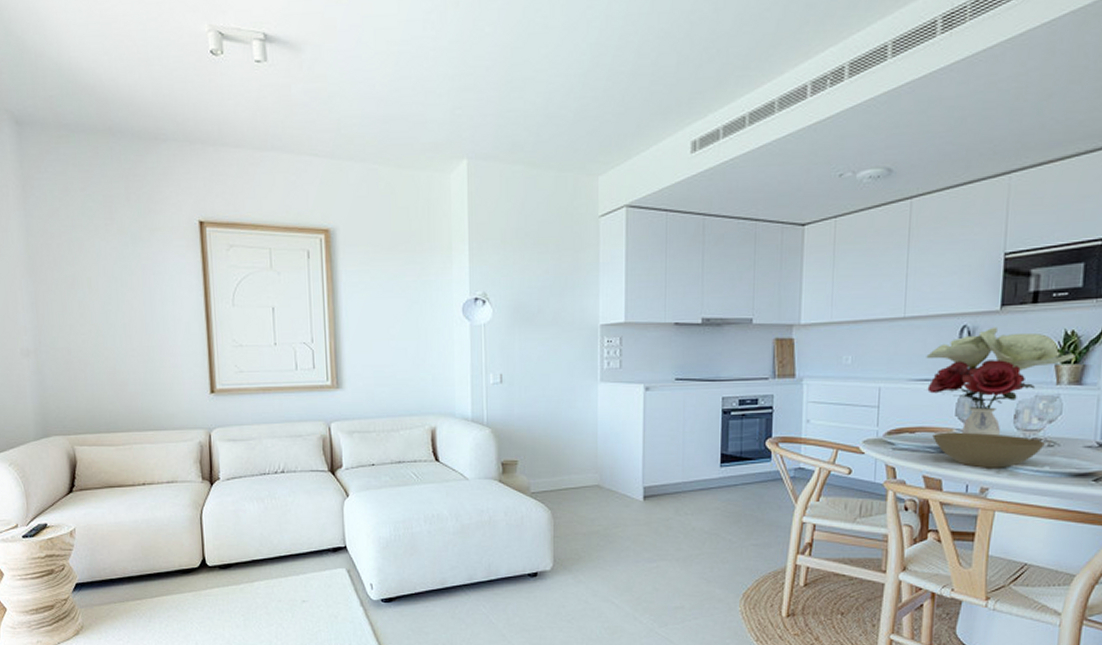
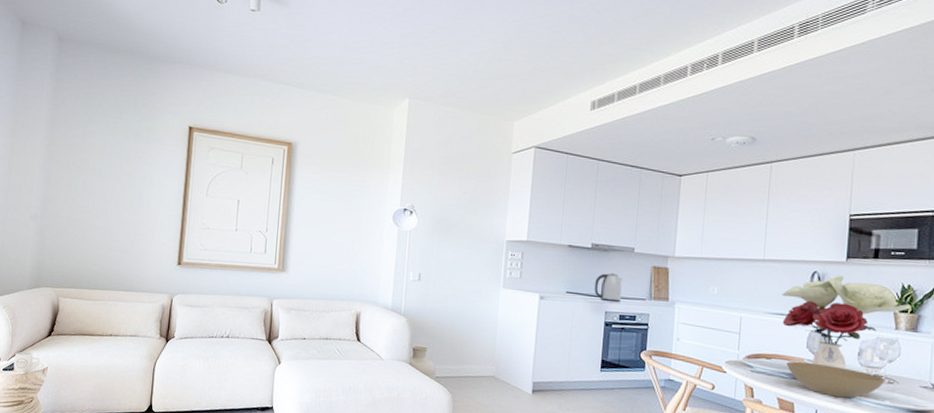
mug: none [33,513,65,539] -> present [13,351,40,373]
kettle: none [708,351,740,386] -> present [594,272,622,303]

